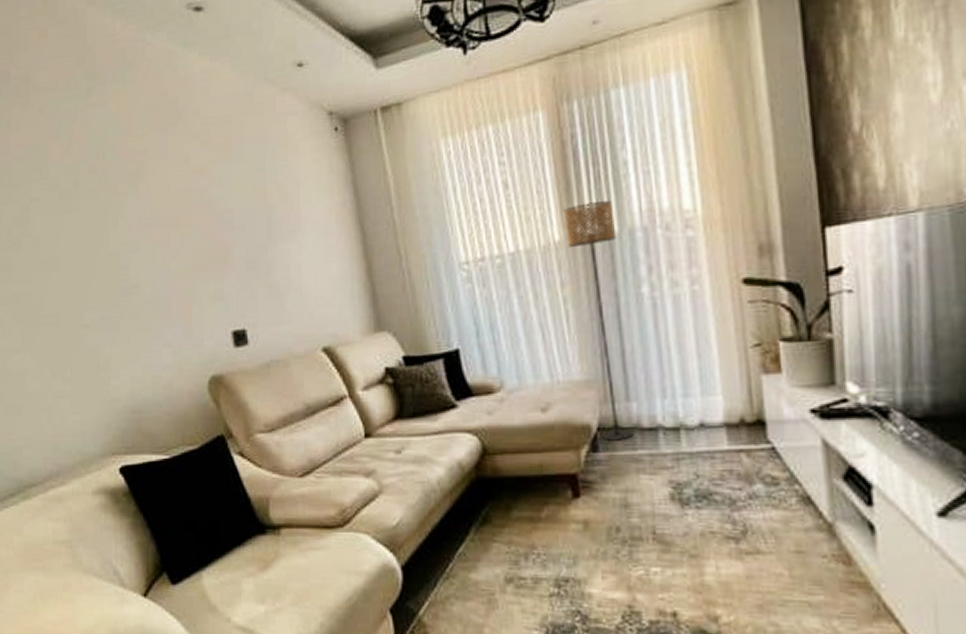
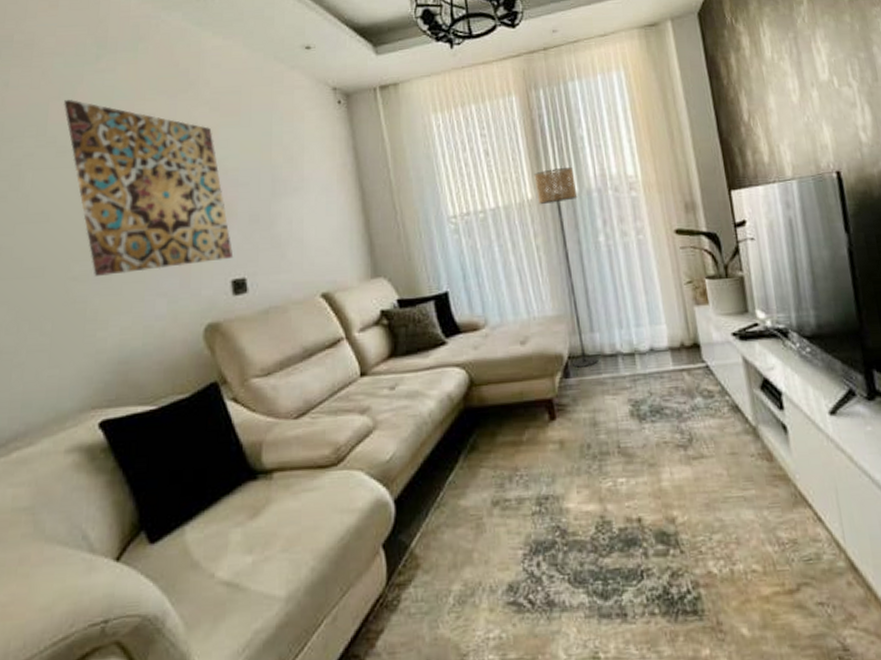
wall art: none [62,139,233,324] -> present [64,100,234,276]

